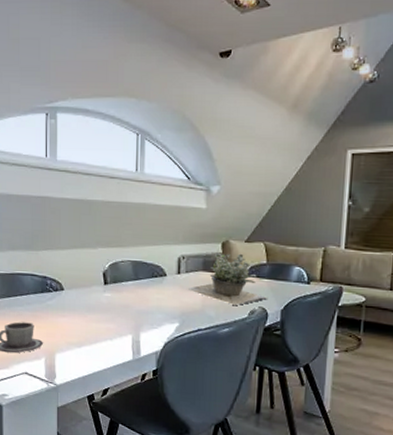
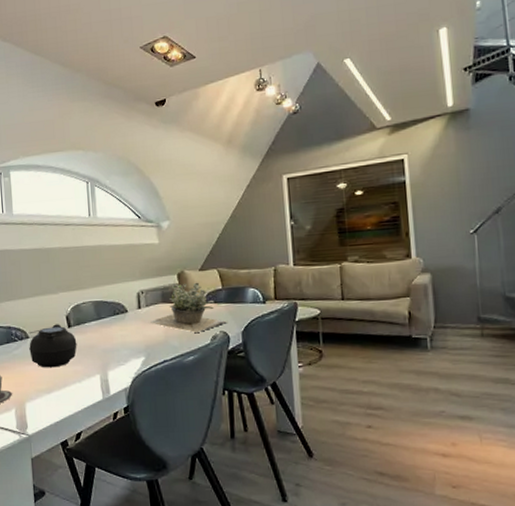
teapot: none [63,279,112,323] -> present [28,324,77,368]

